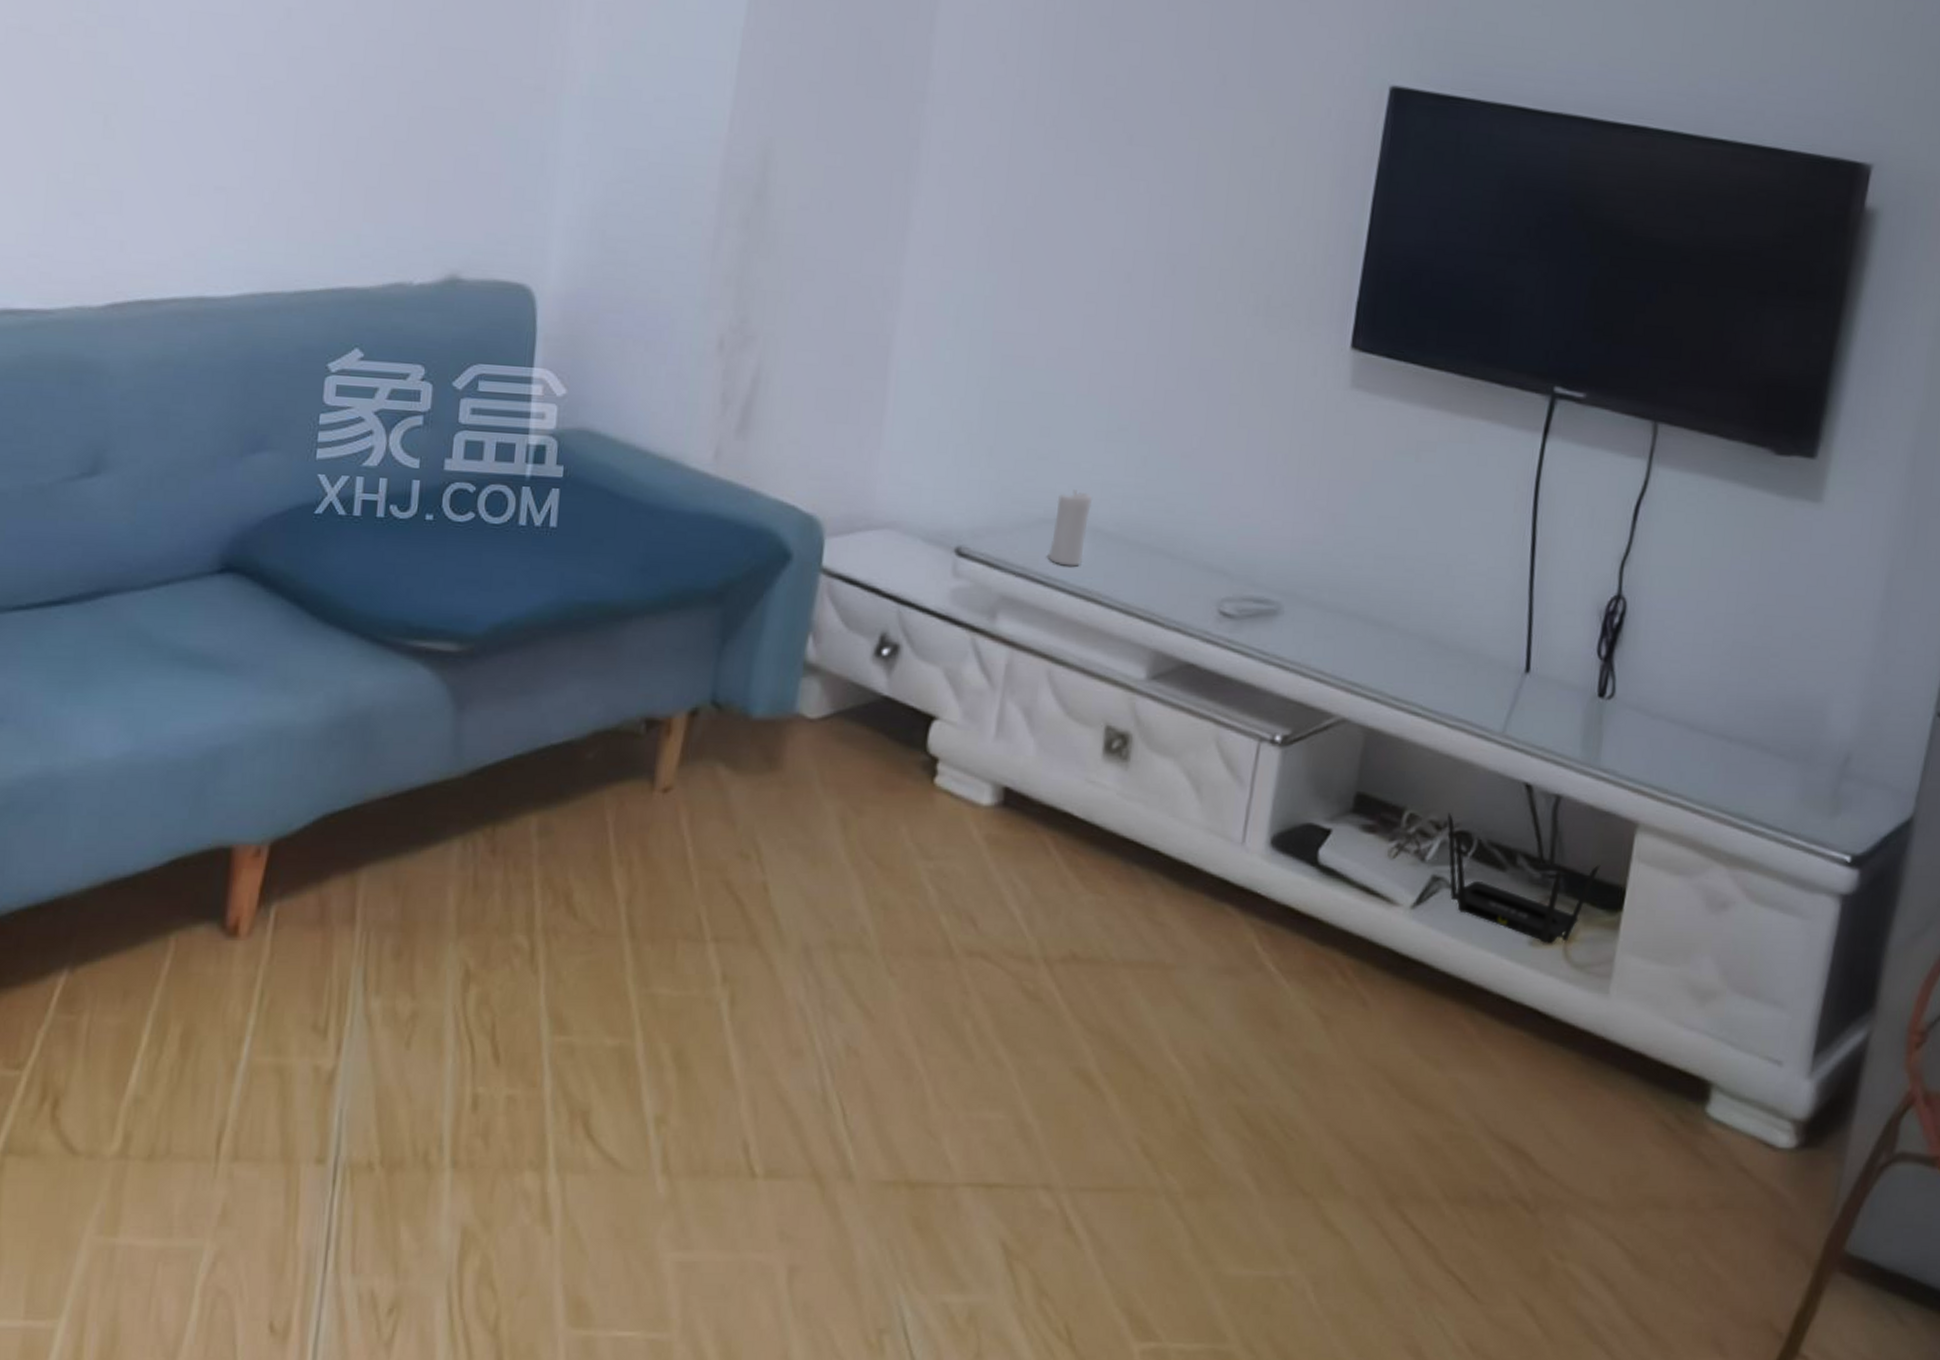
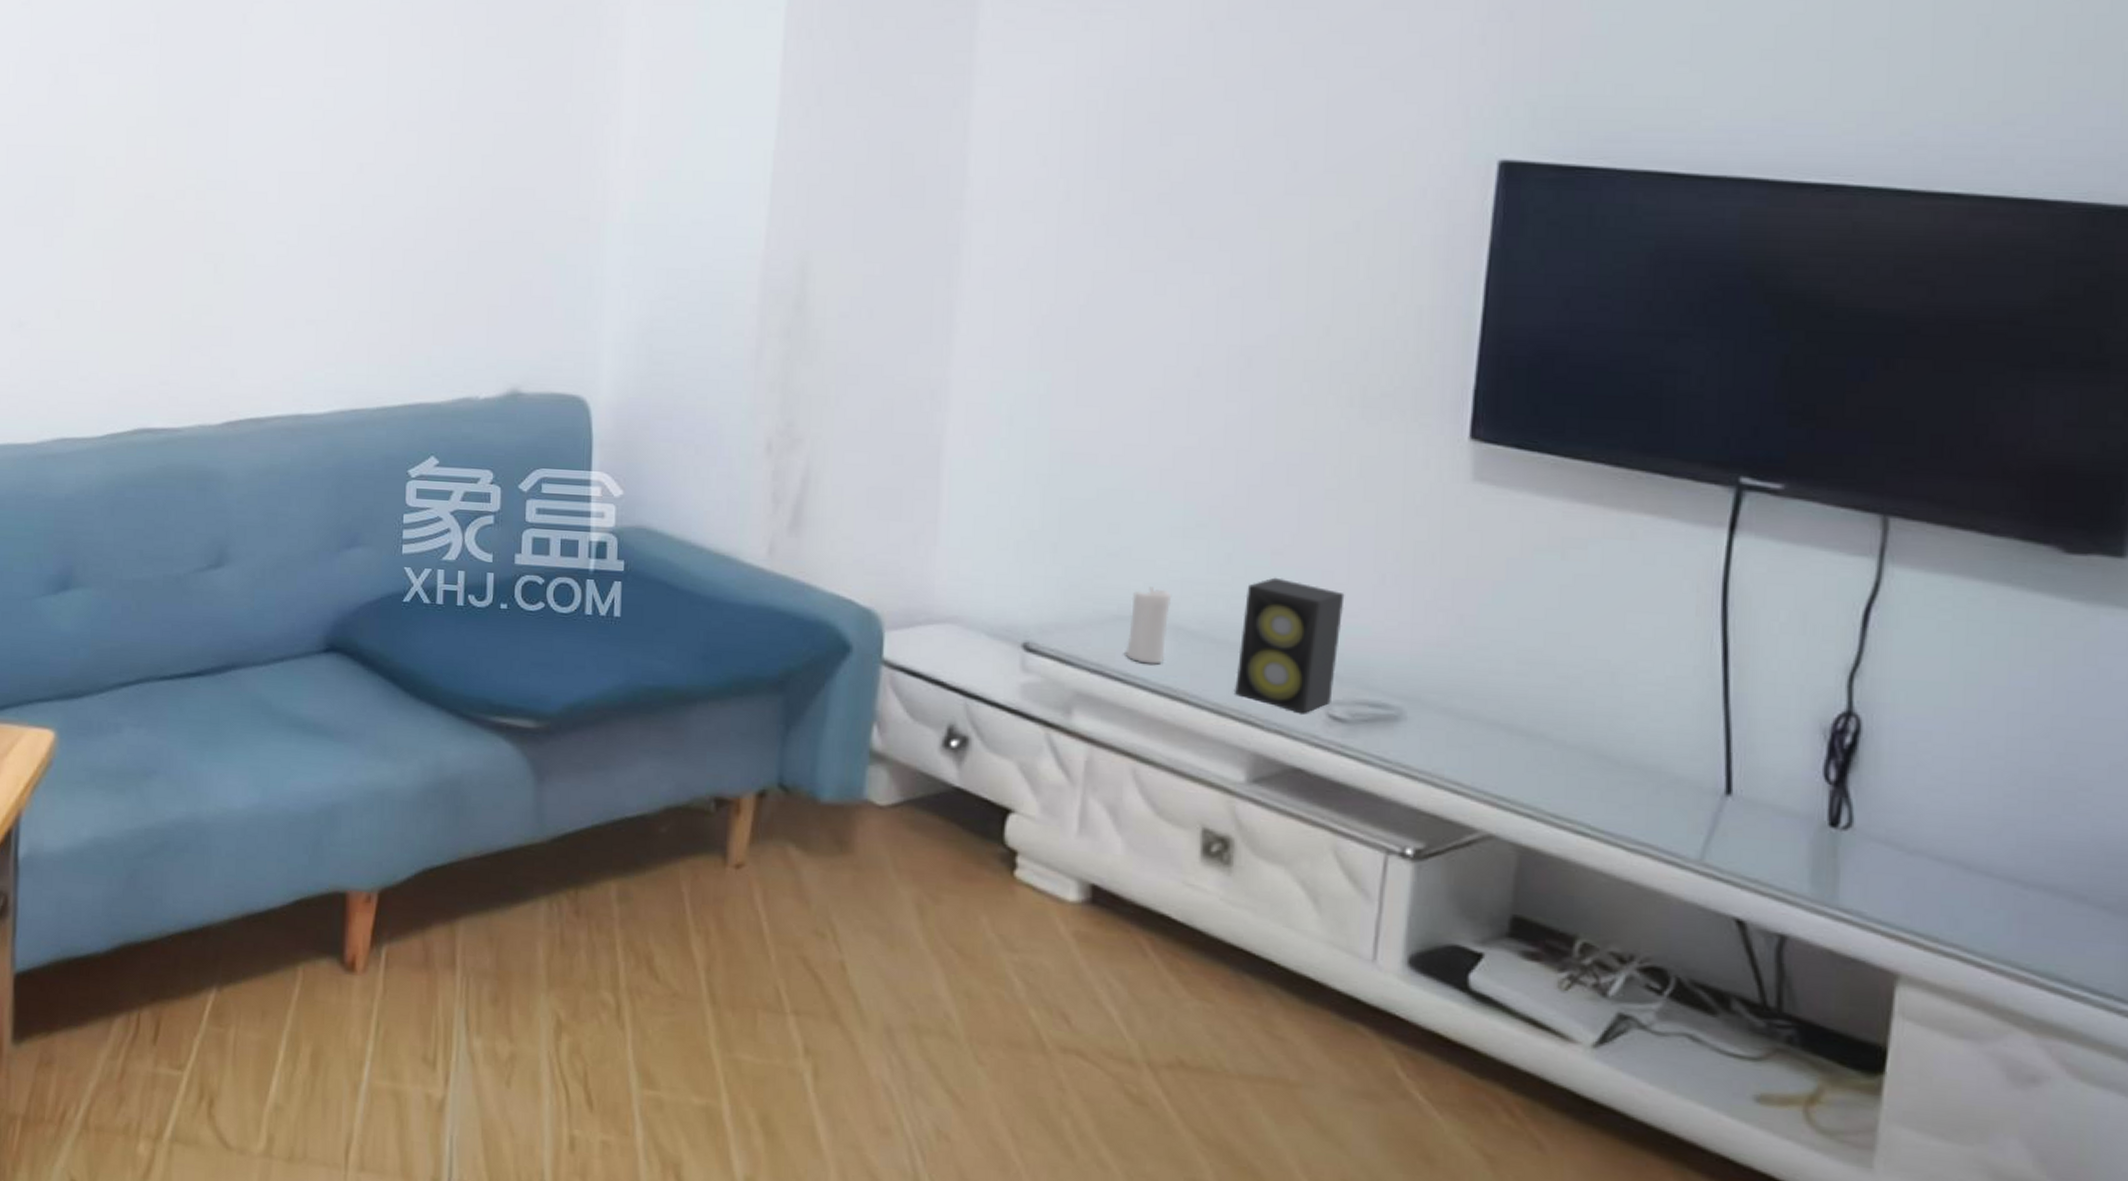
speaker: none [1141,479,1240,610] -> present [1233,577,1345,713]
wifi router: present [1447,812,1601,943] -> none [1633,945,1849,1103]

